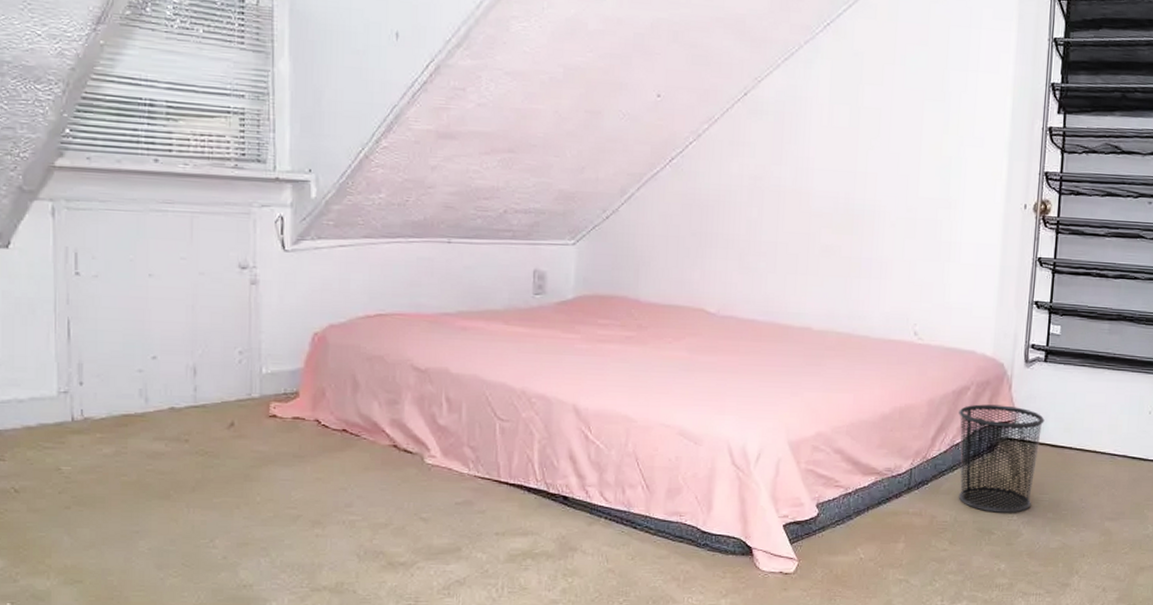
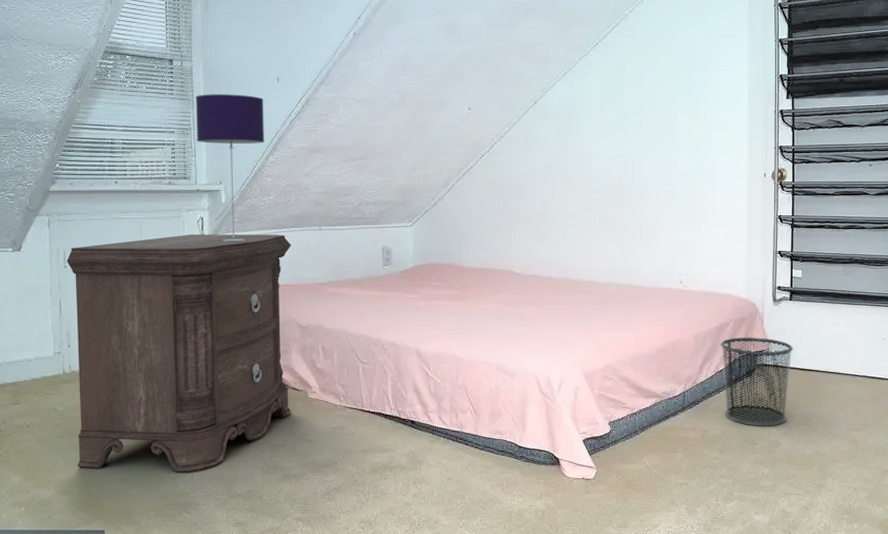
nightstand: none [79,238,409,558] -> present [66,234,292,473]
table lamp: none [276,47,376,252] -> present [196,94,264,242]

